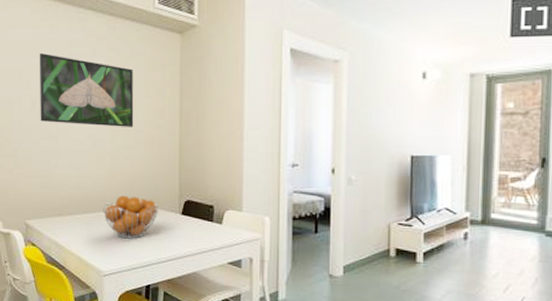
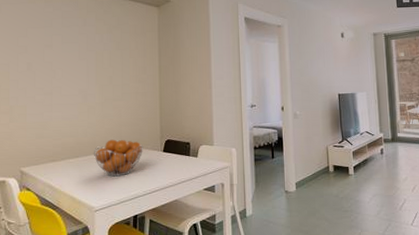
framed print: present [39,53,134,127] -> none [35,24,120,83]

